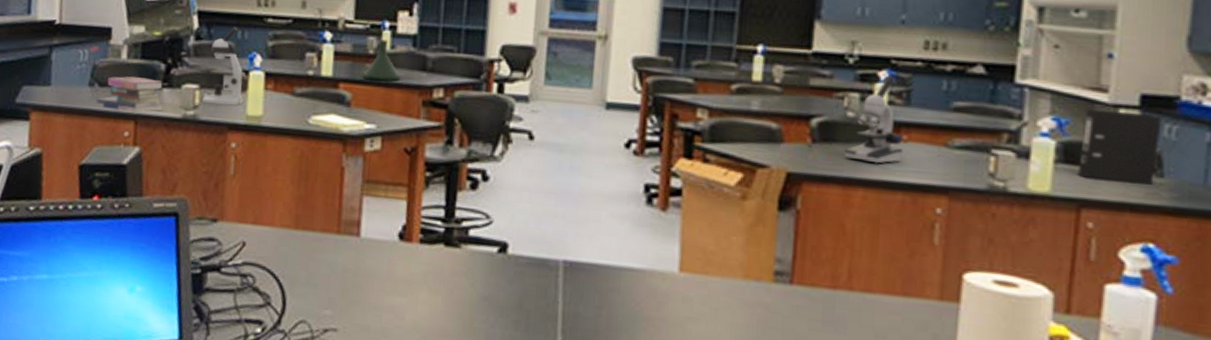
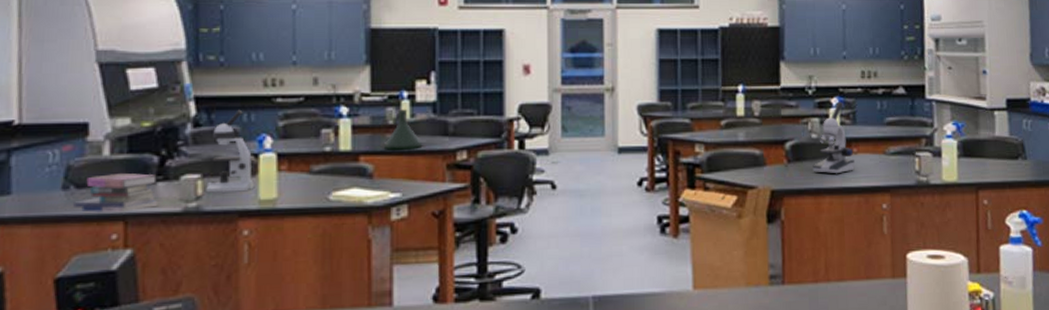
binder: present [1077,110,1162,185] -> none [973,114,1022,167]

